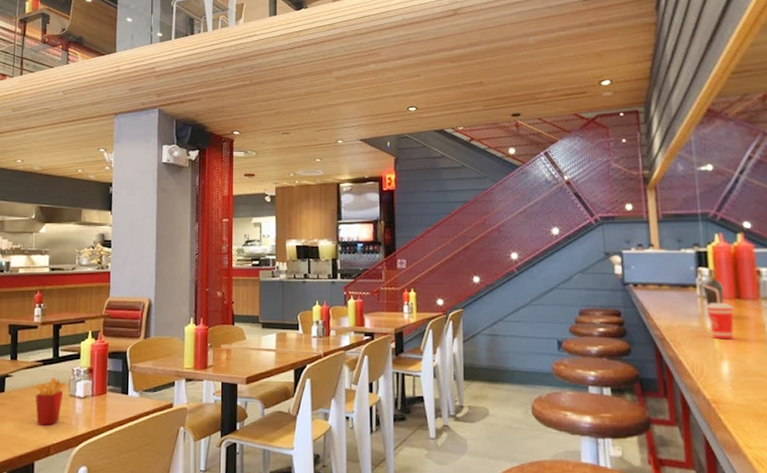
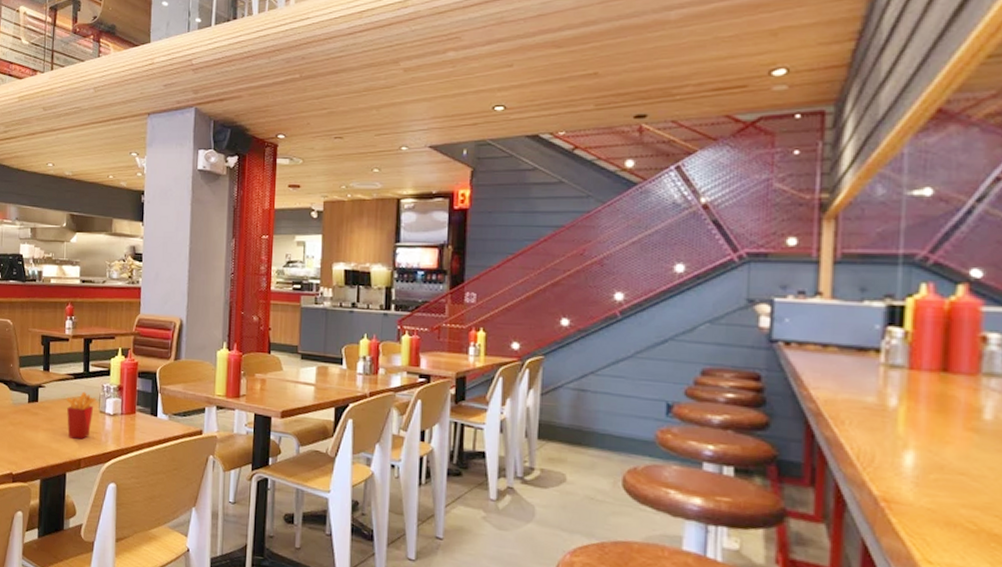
beverage cup: present [702,285,734,340] -> none [890,350,936,424]
beverage cup: present [703,269,724,305] -> none [890,329,925,377]

